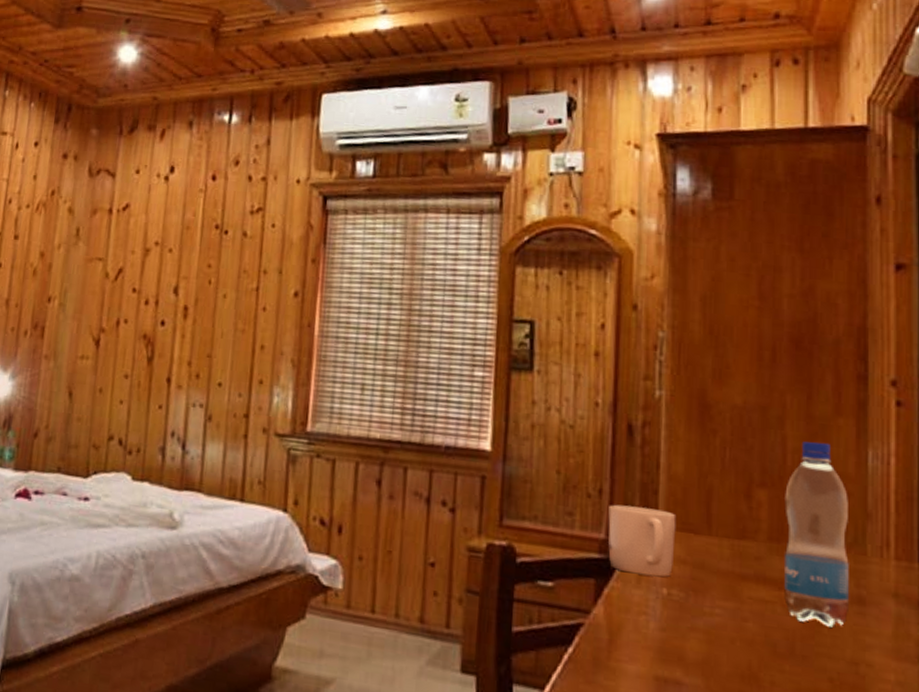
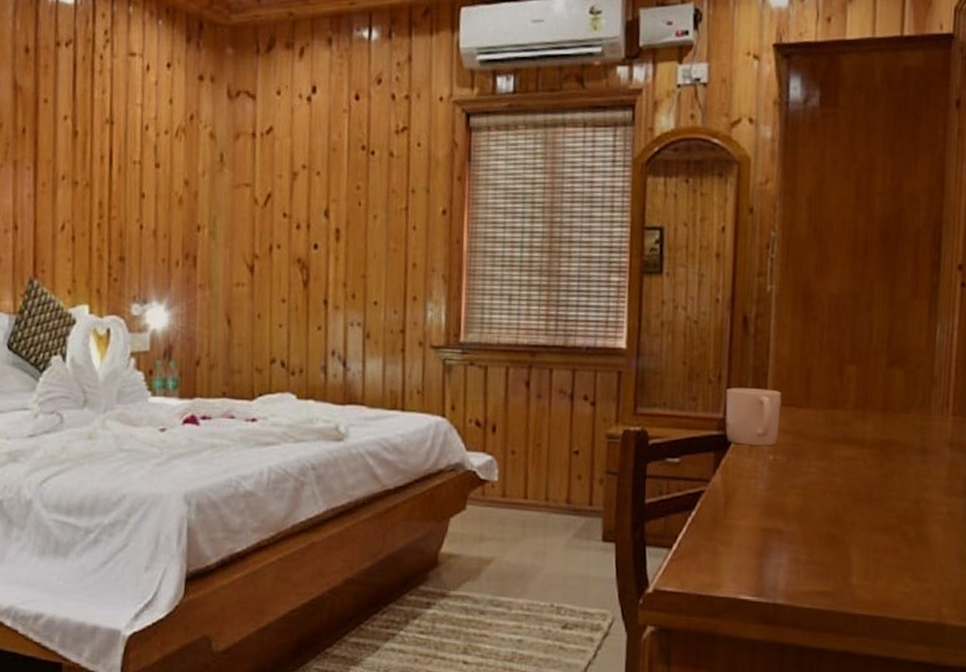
bottle: present [783,441,850,627] -> none [865,322,920,475]

